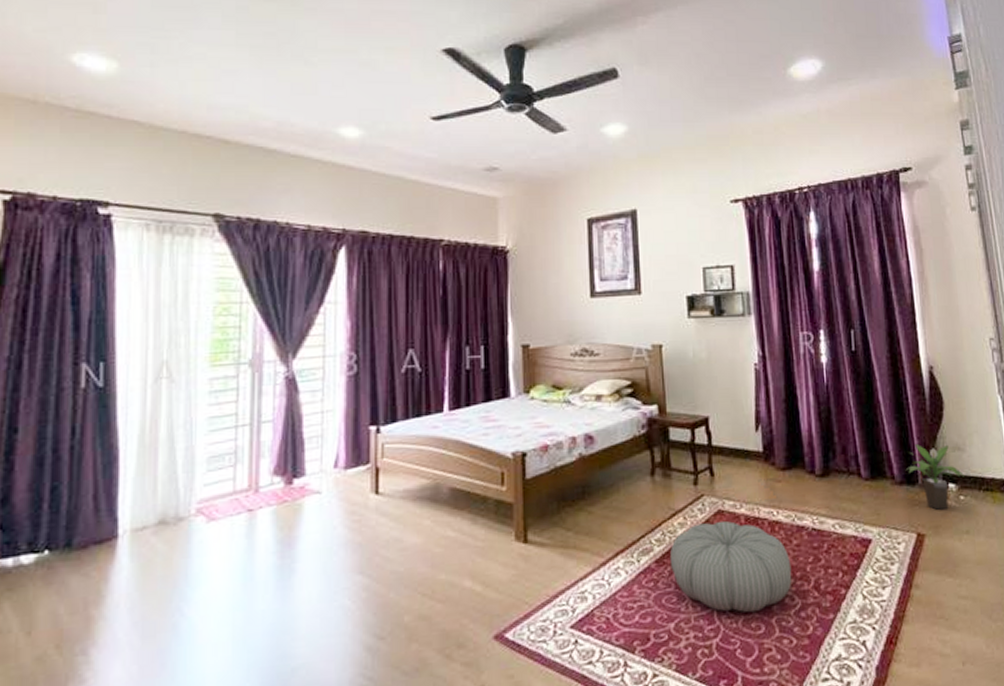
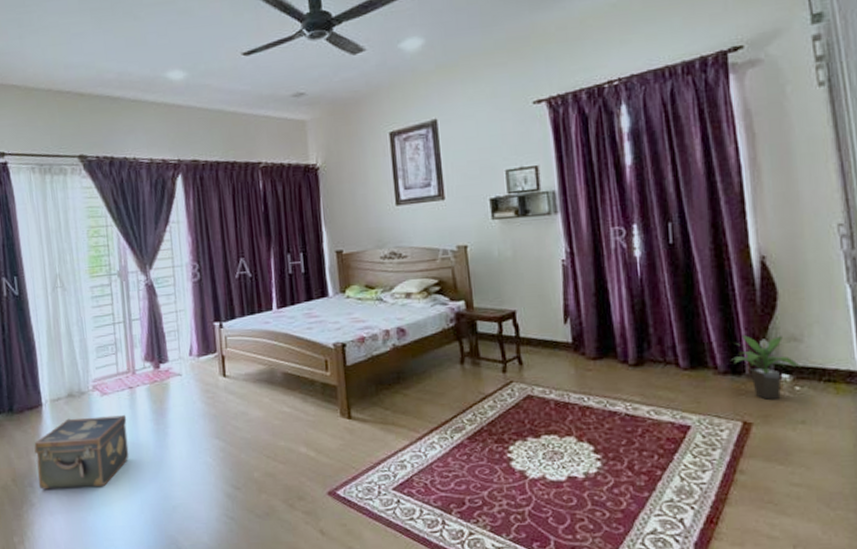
suitcase: none [96,547,240,658] -> present [34,415,129,490]
pouf: present [669,520,792,613] -> none [481,404,604,487]

